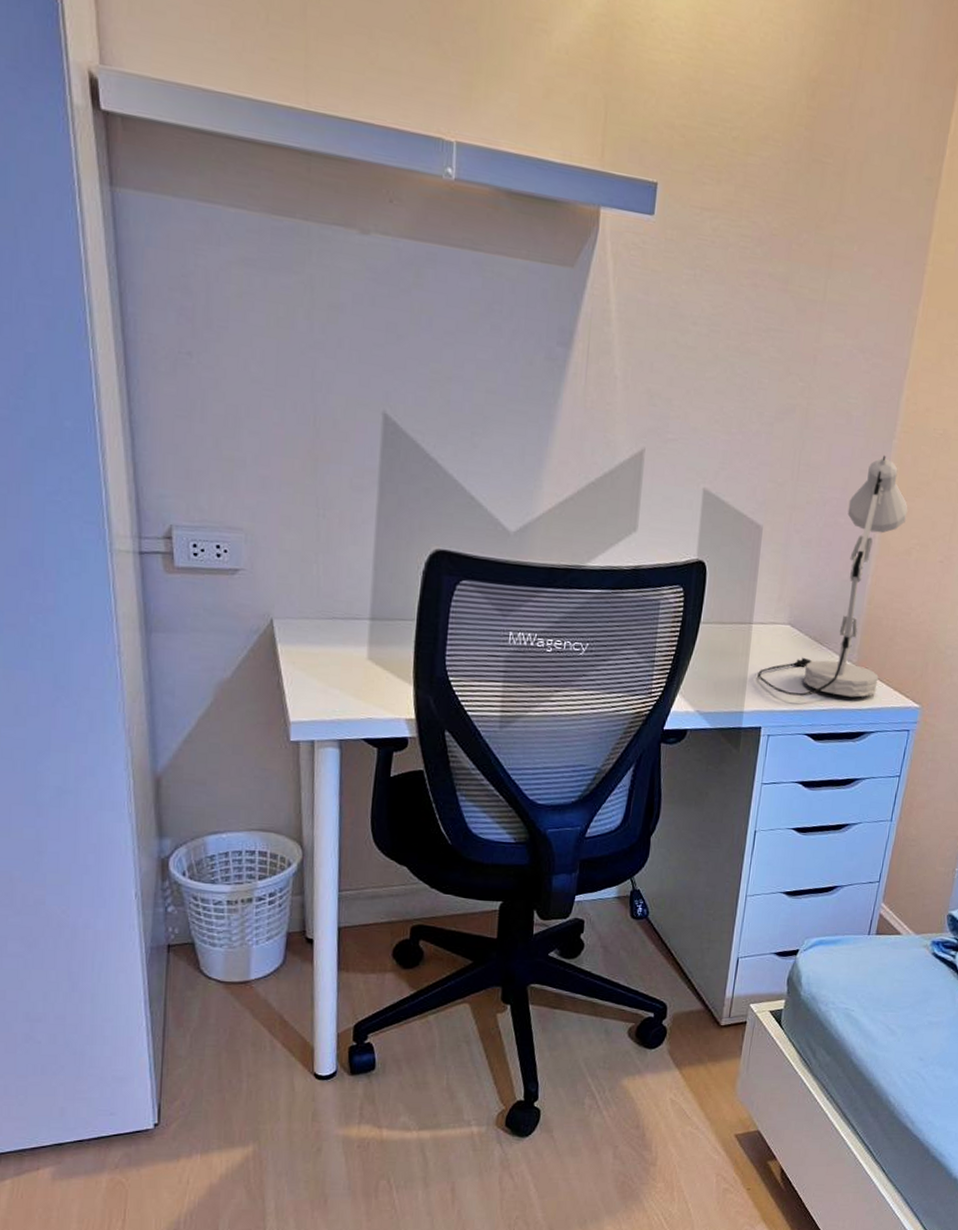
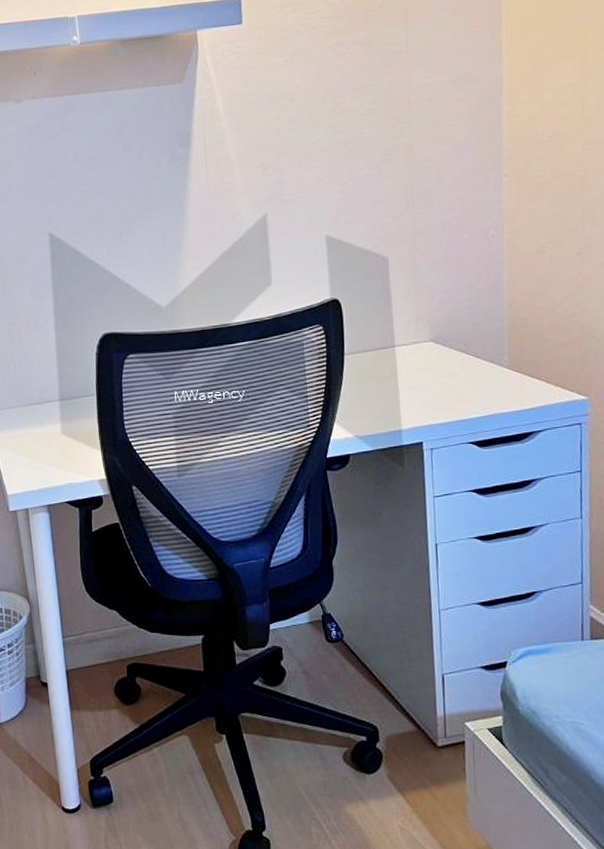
desk lamp: present [757,455,908,698] -> none [409,168,537,407]

